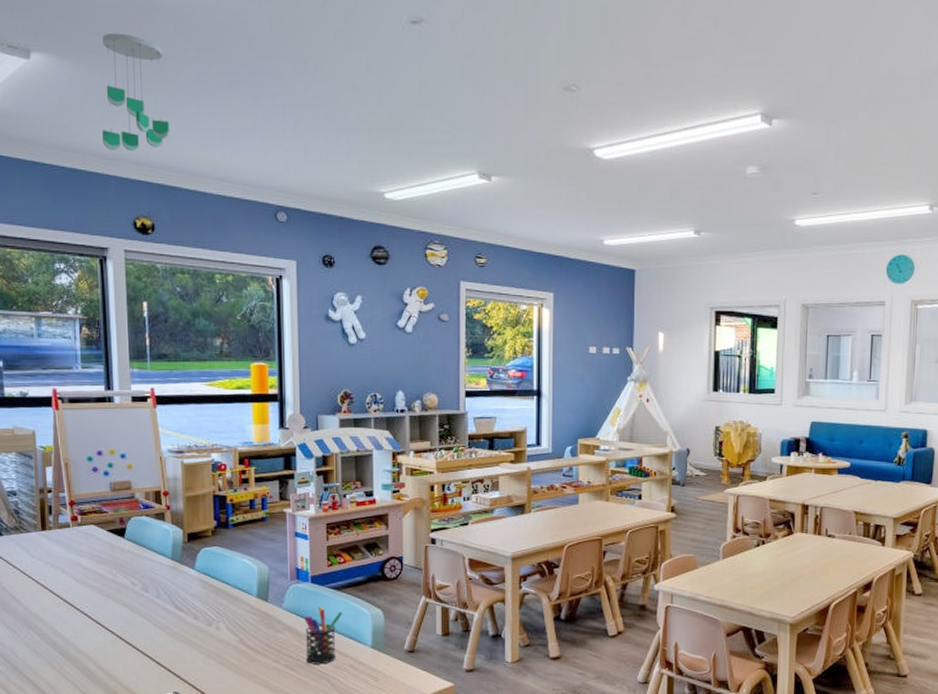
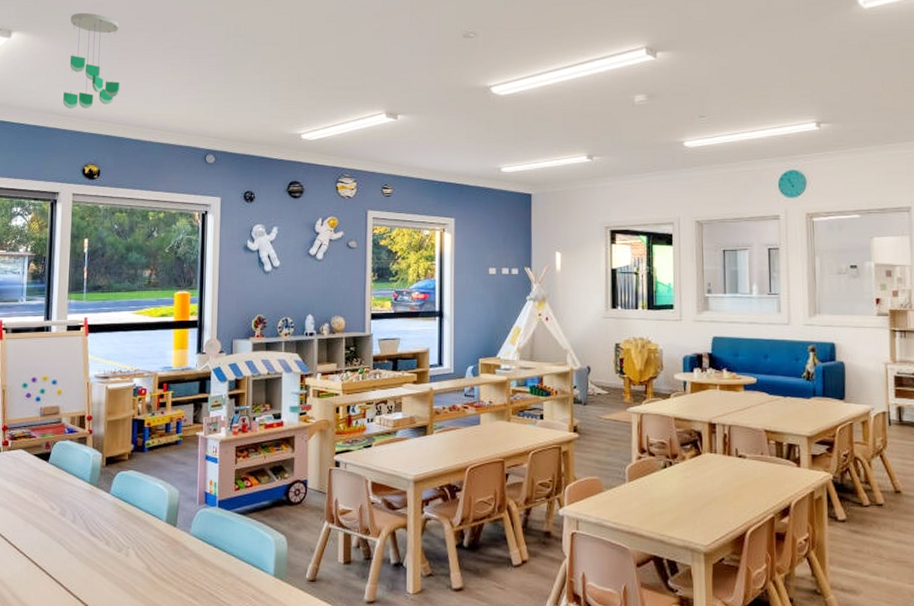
pen holder: present [304,607,343,665] -> none [209,532,248,594]

